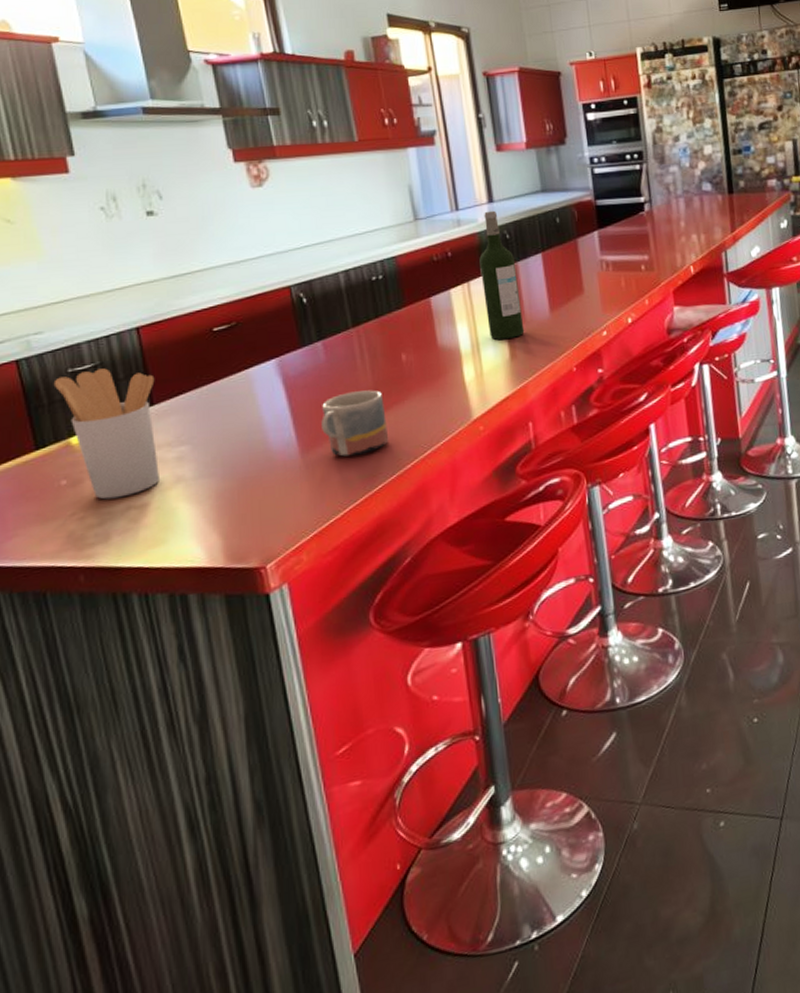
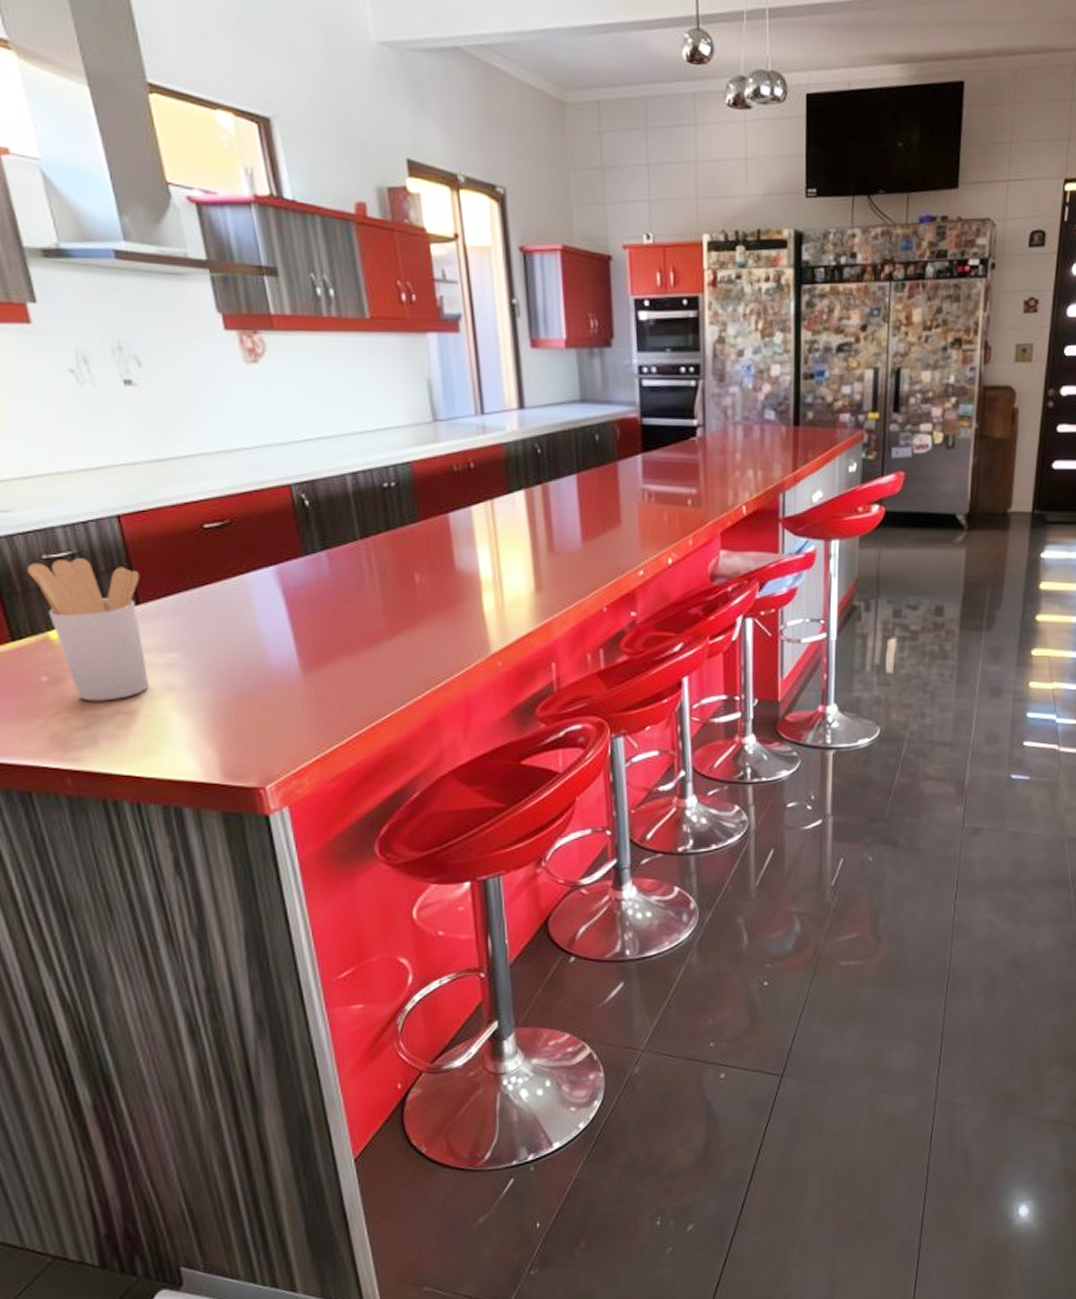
mug: present [321,390,389,457] -> none [325,611,399,680]
wine bottle: present [479,210,525,340] -> none [505,418,553,568]

